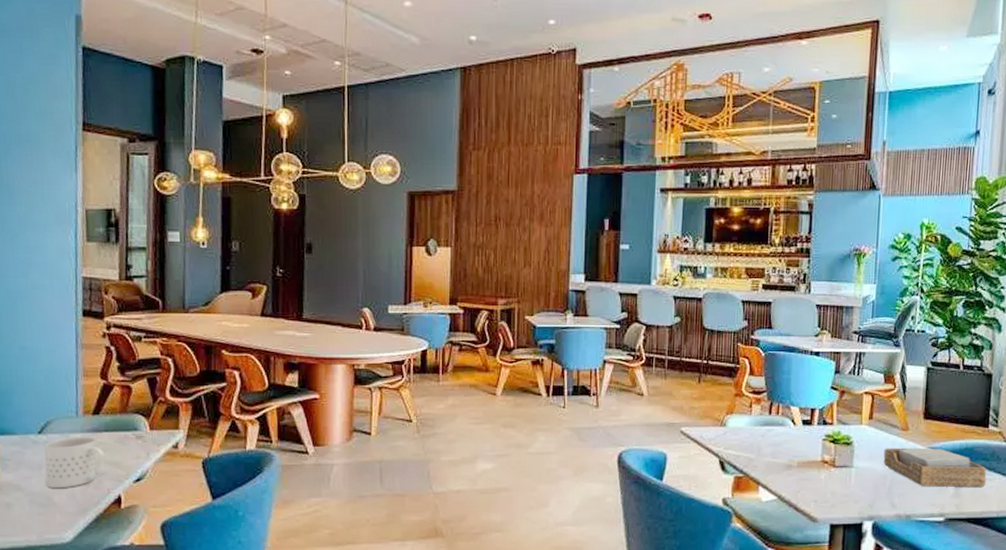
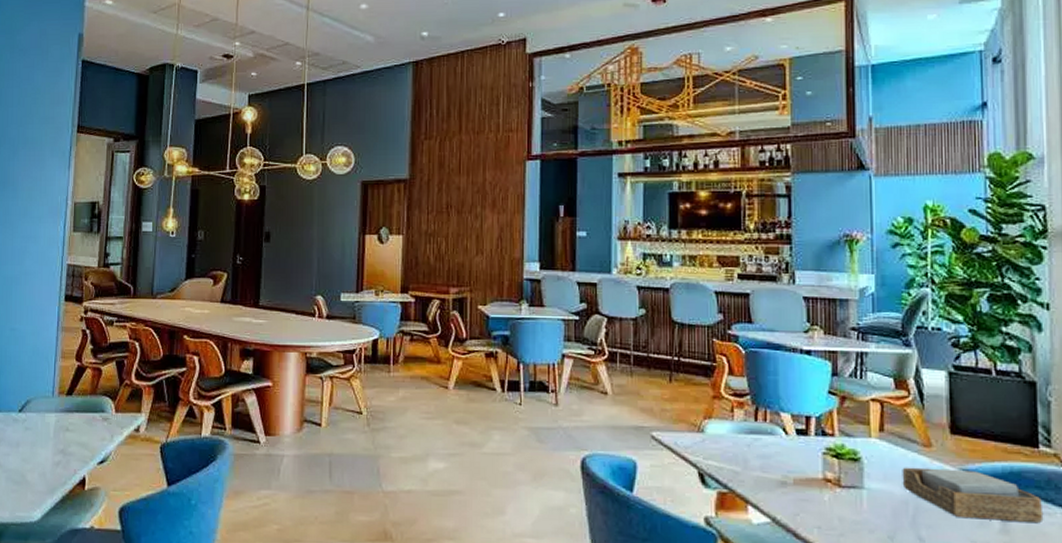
mug: present [44,436,106,489] -> none [21,416,74,467]

